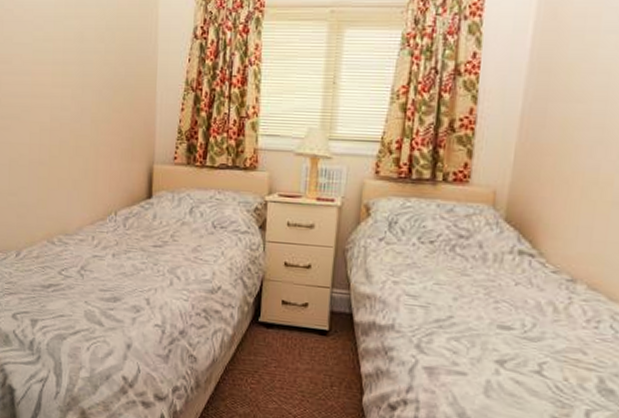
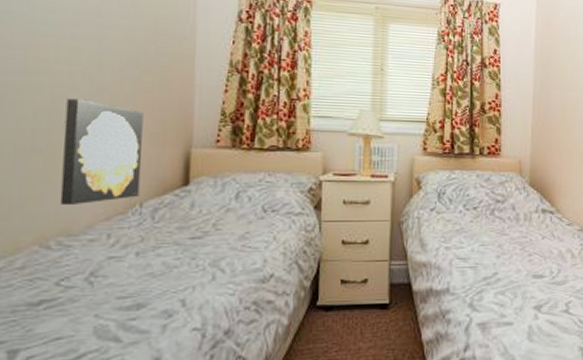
wall art: none [59,118,117,210] -> present [59,99,144,206]

